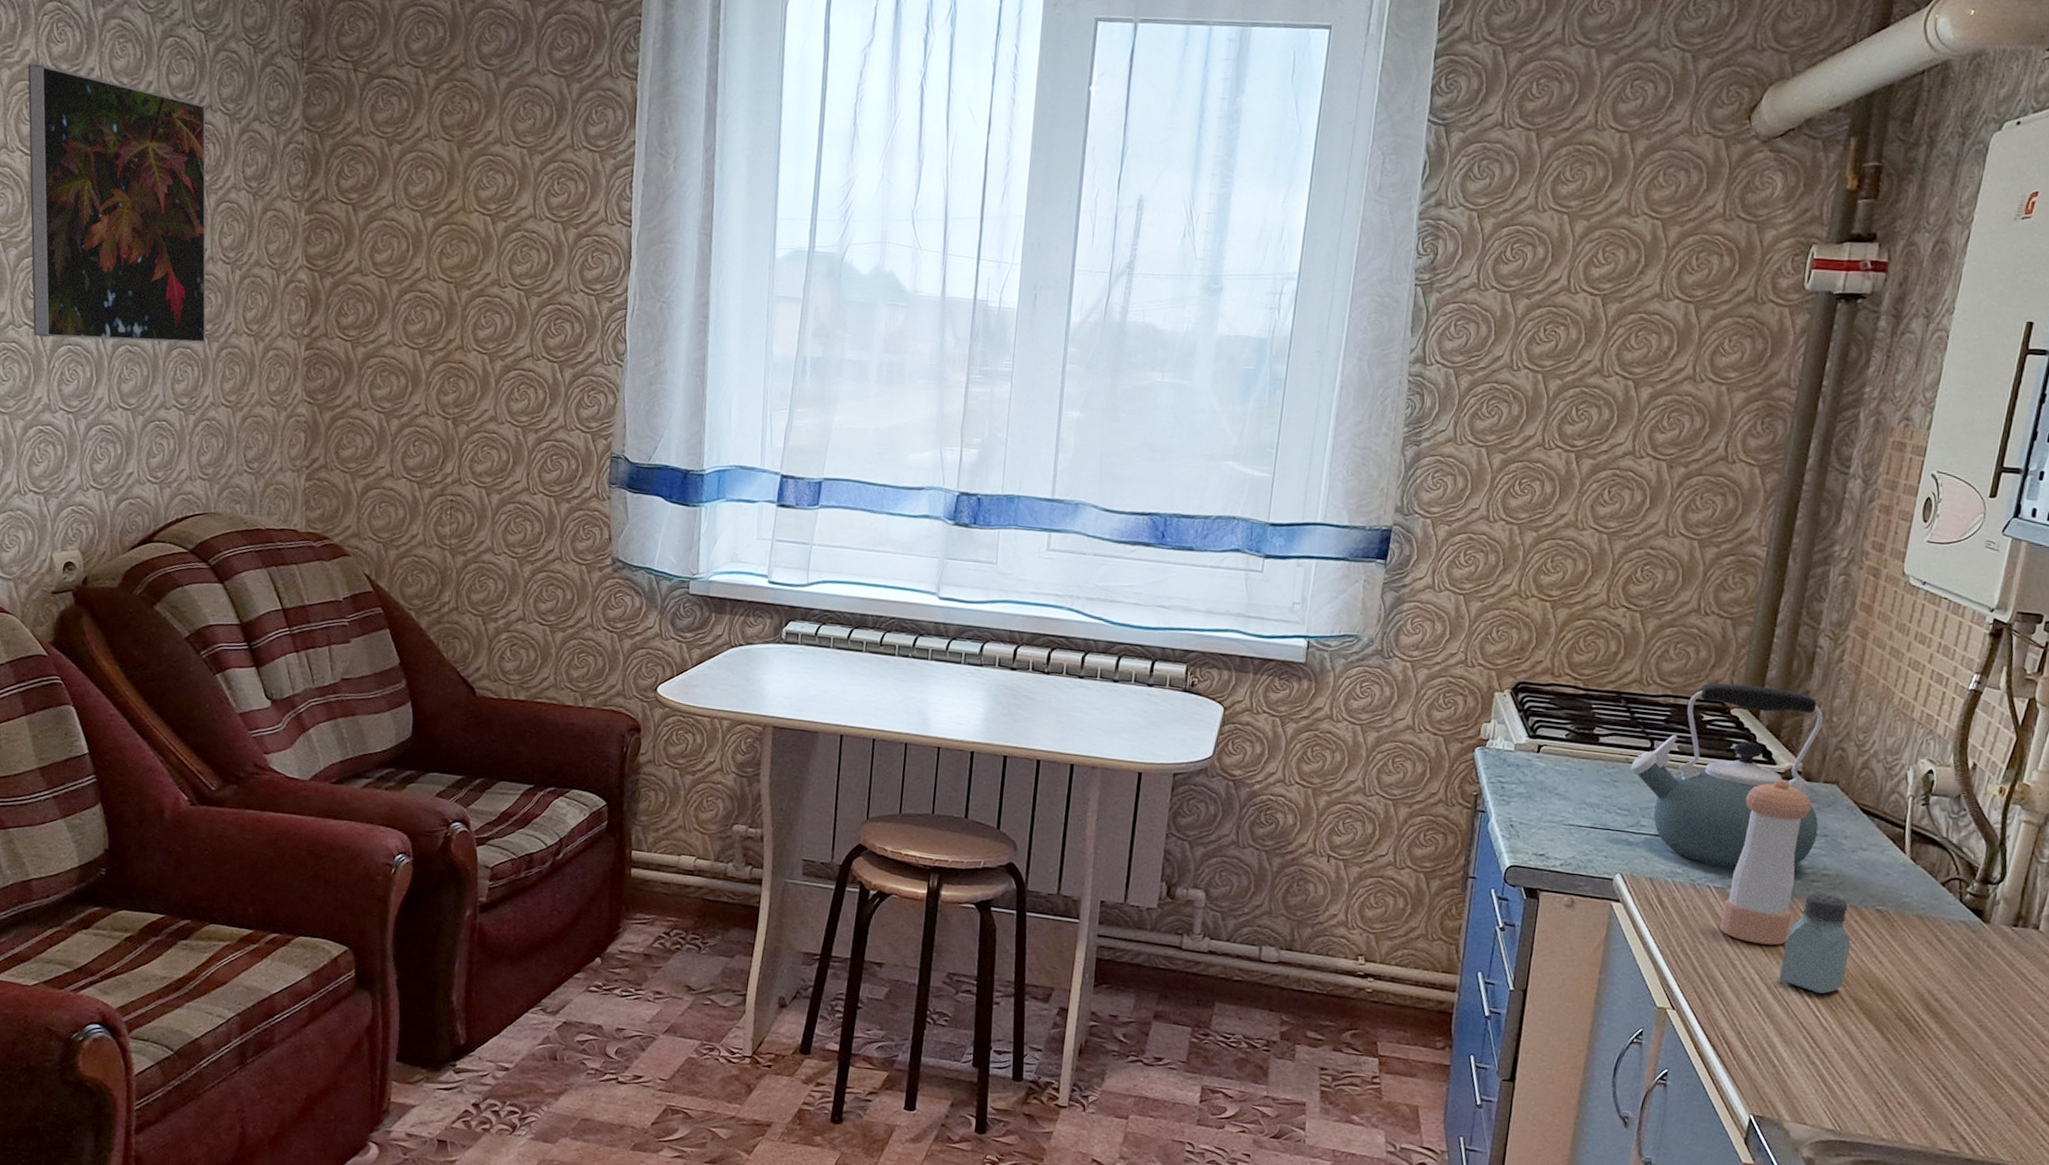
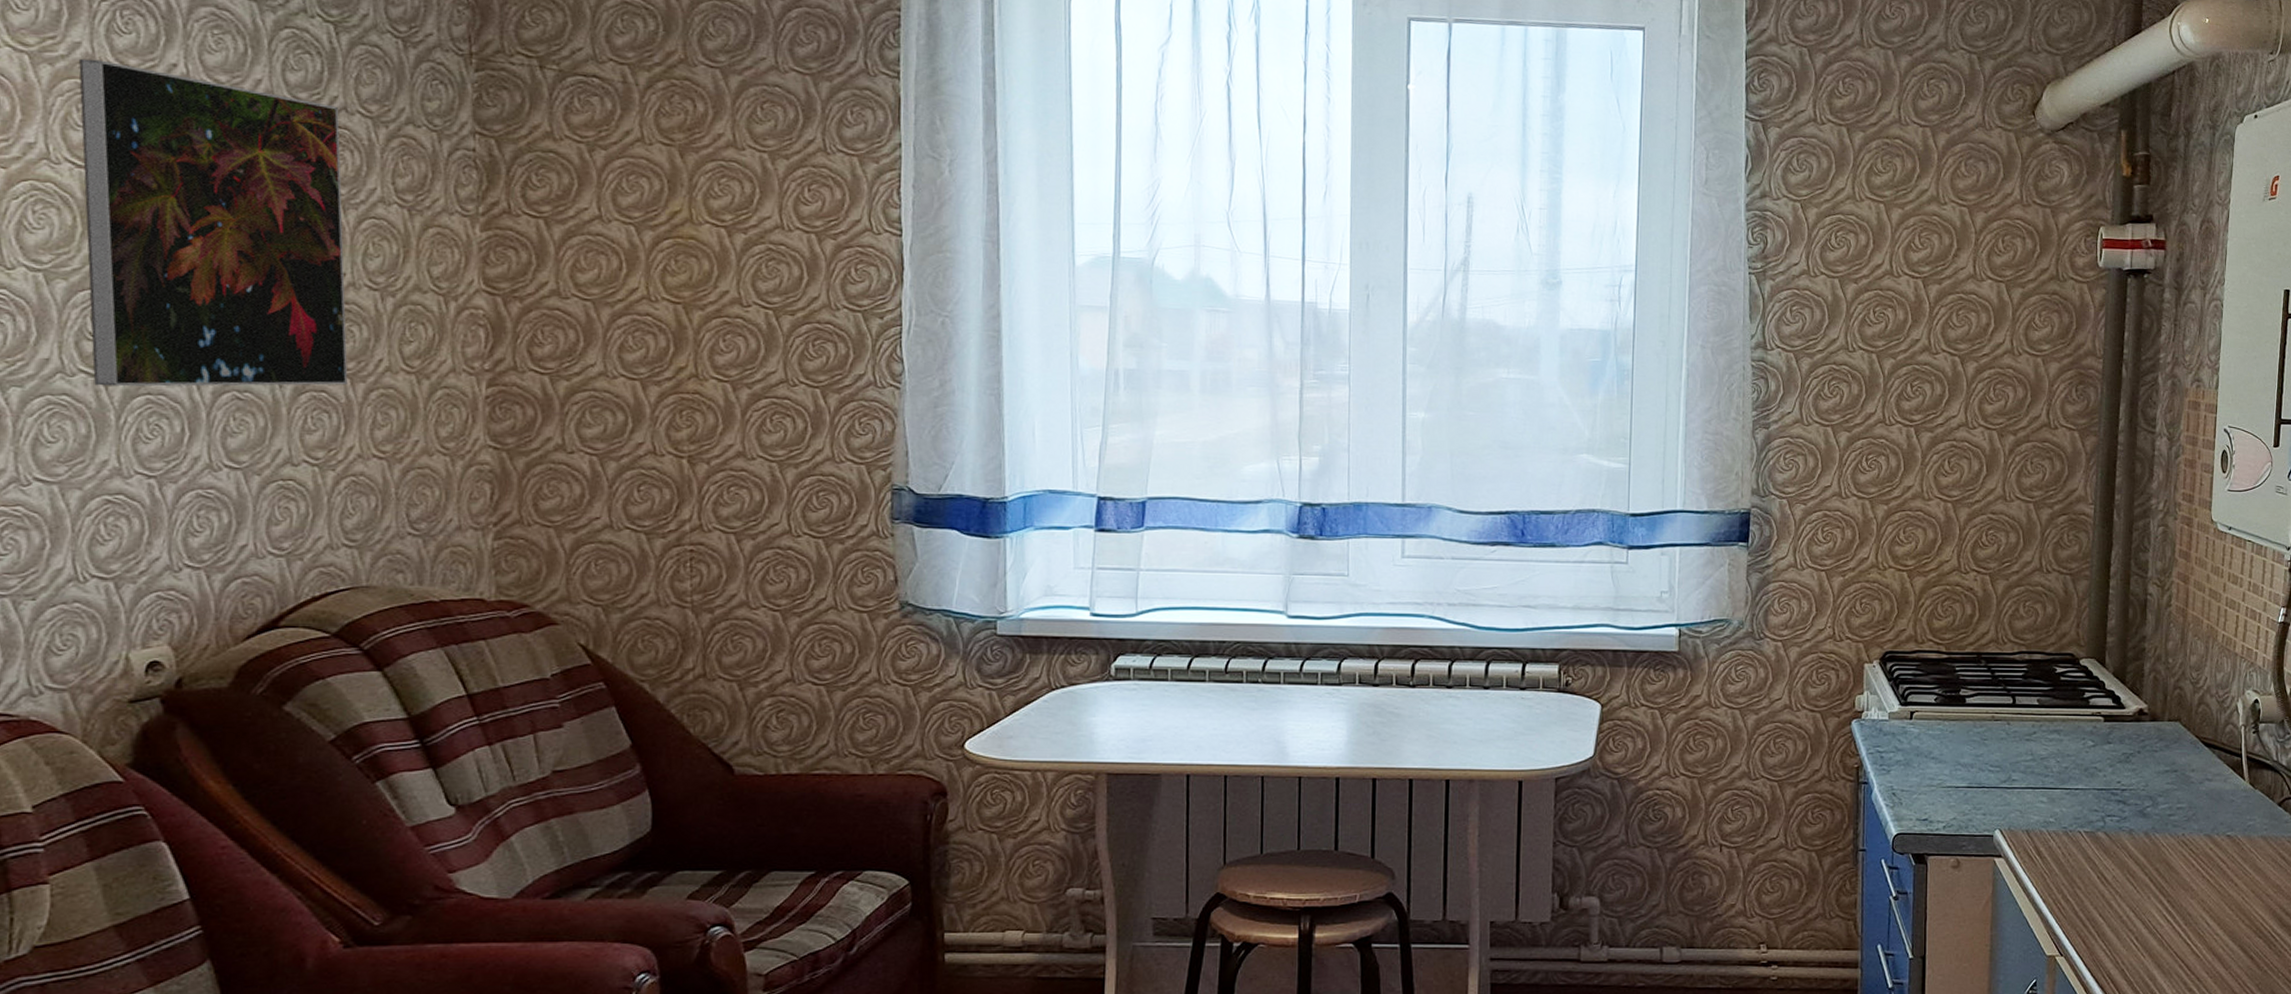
kettle: present [1631,683,1823,870] -> none [1997,635,2168,813]
pepper shaker: present [1720,779,1812,945] -> none [2094,721,2160,882]
saltshaker: present [1779,892,1851,994] -> none [2152,826,2210,923]

